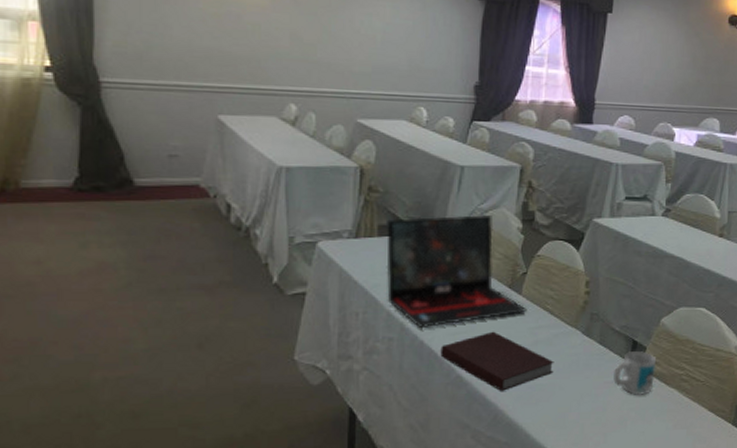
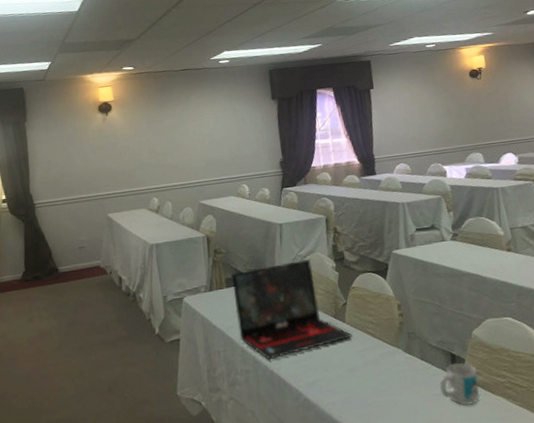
notebook: present [440,331,554,391] -> none [287,356,386,410]

